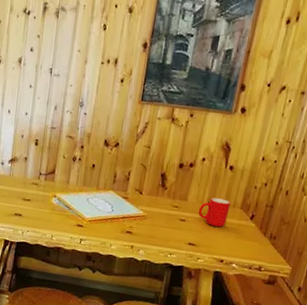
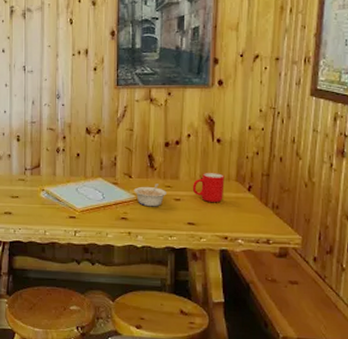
legume: none [142,202,173,225] -> present [133,184,166,207]

